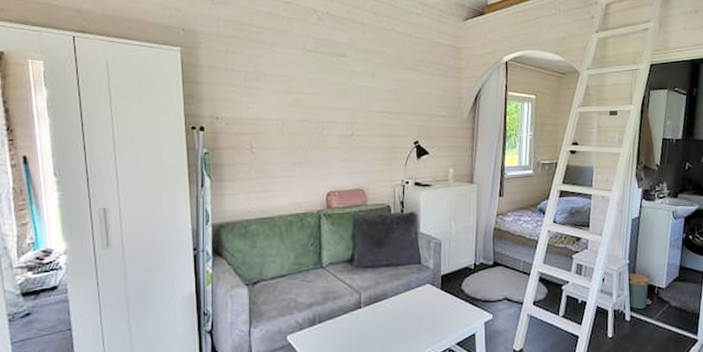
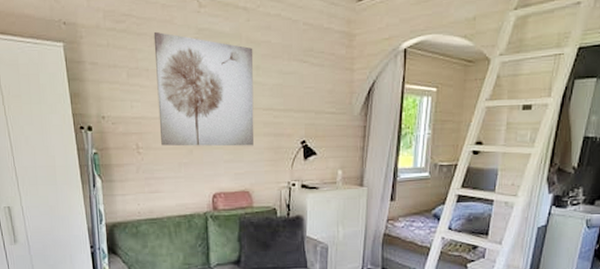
wall art: none [273,41,369,147] -> present [153,32,254,147]

